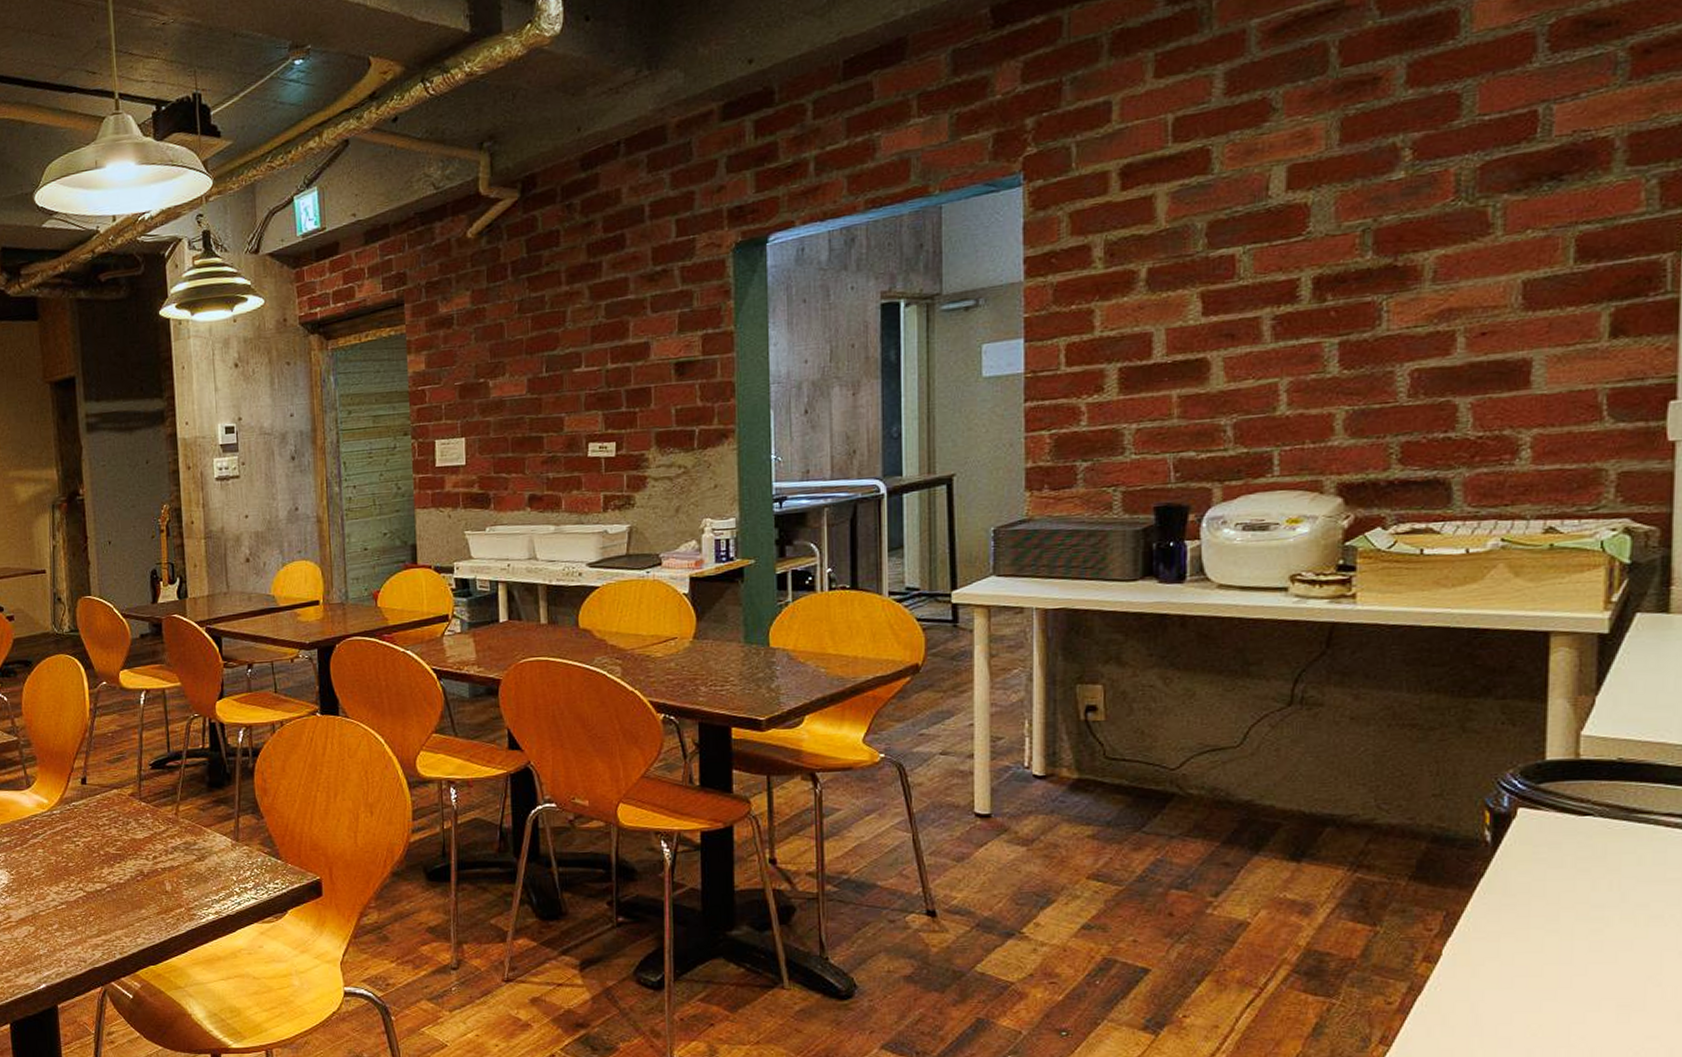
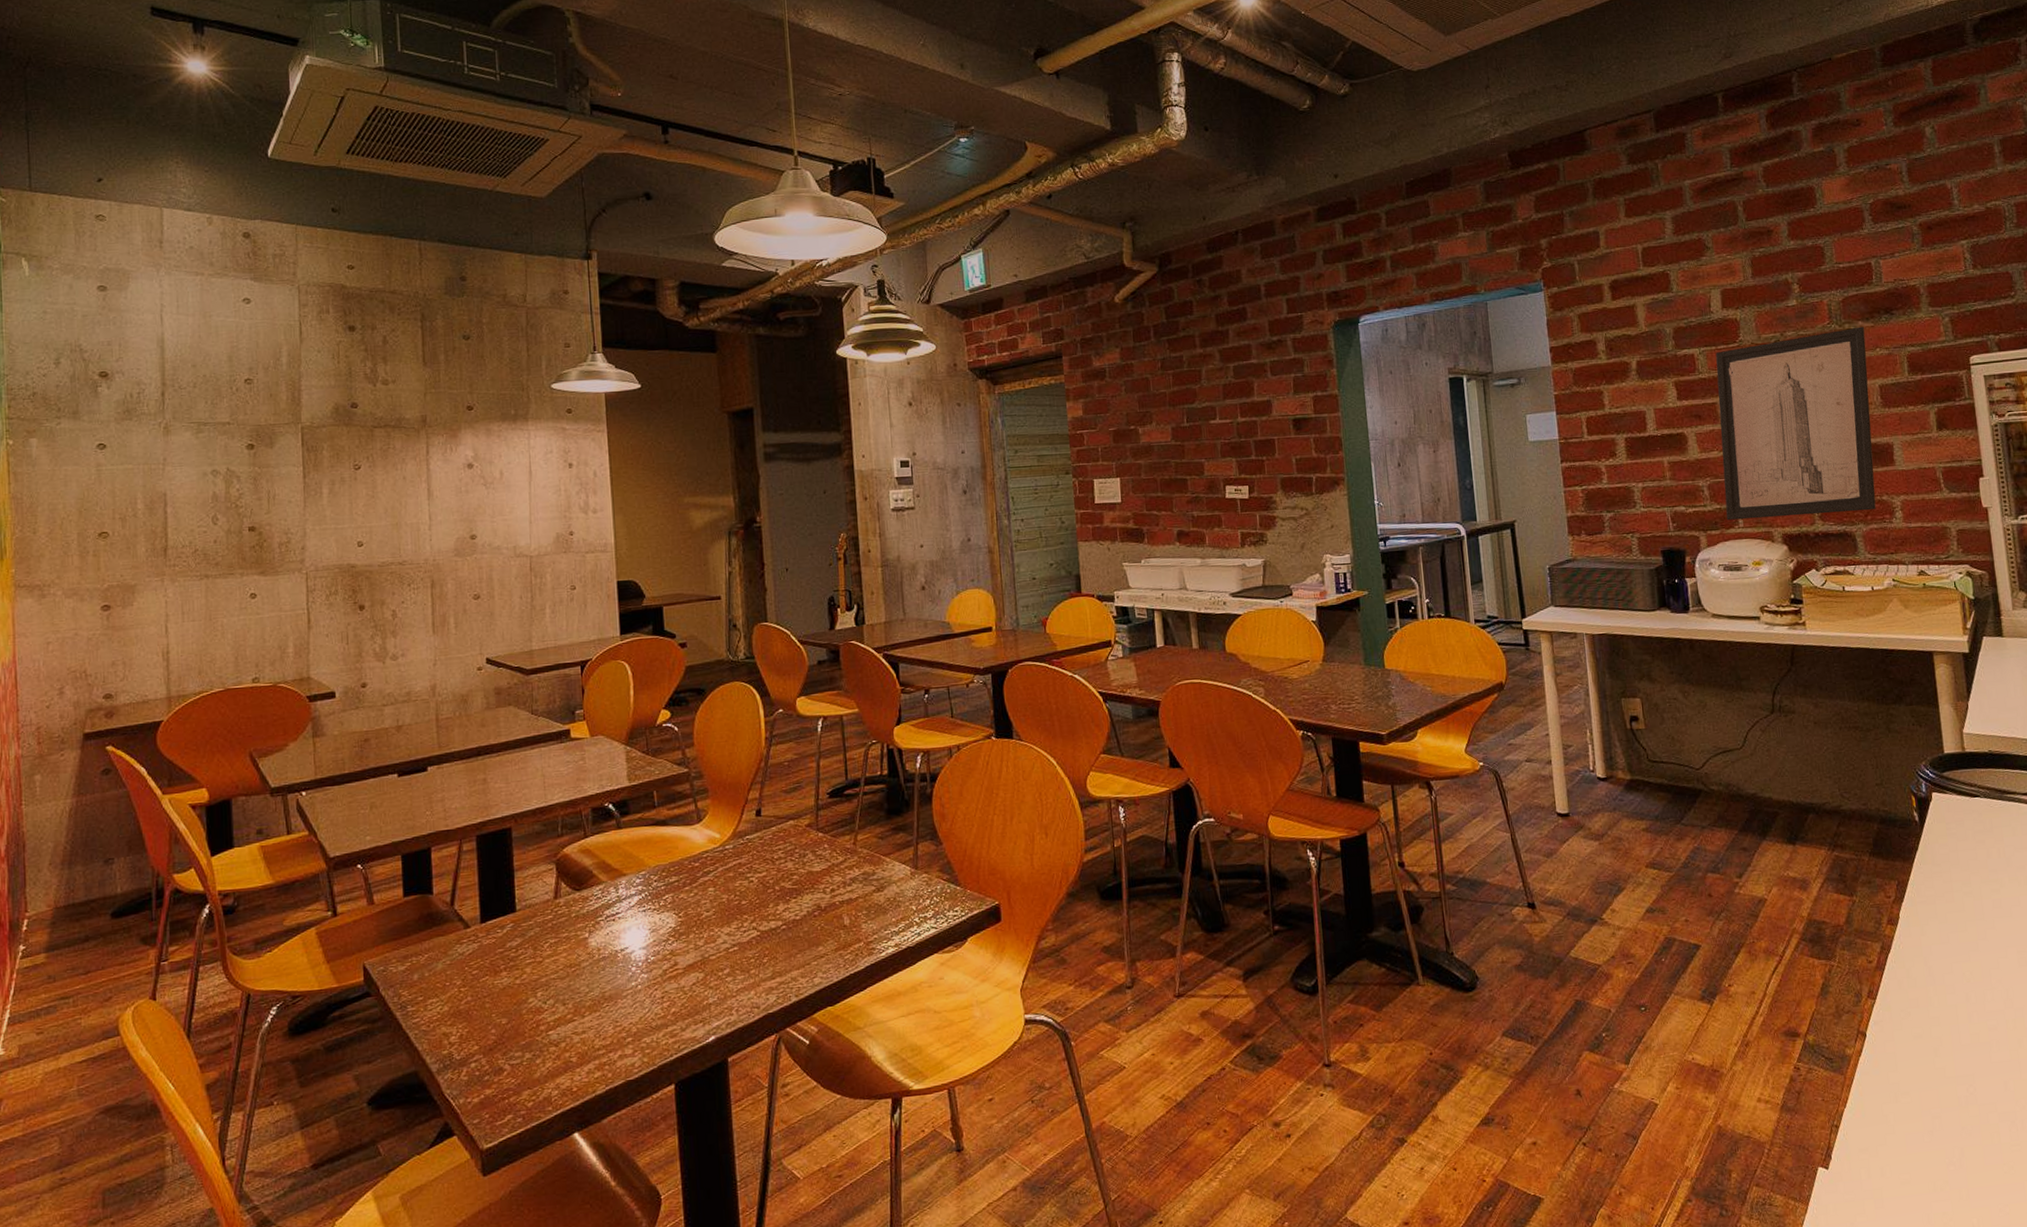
wall art: none [1255,201,1512,468] -> present [1715,326,1876,521]

